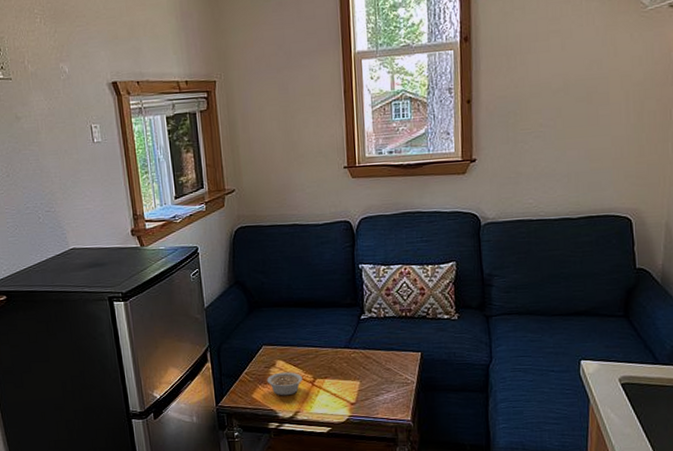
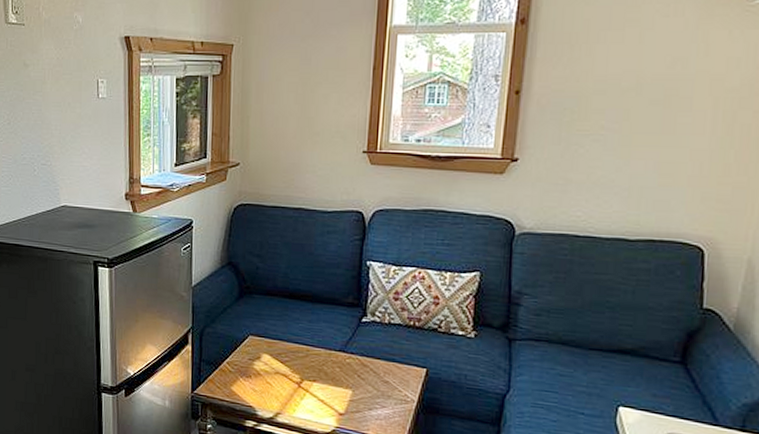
legume: present [266,372,302,396] -> none [249,367,288,394]

